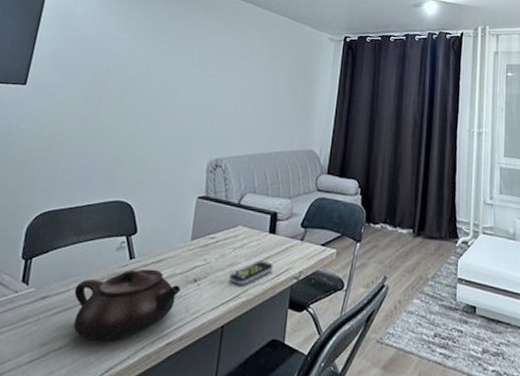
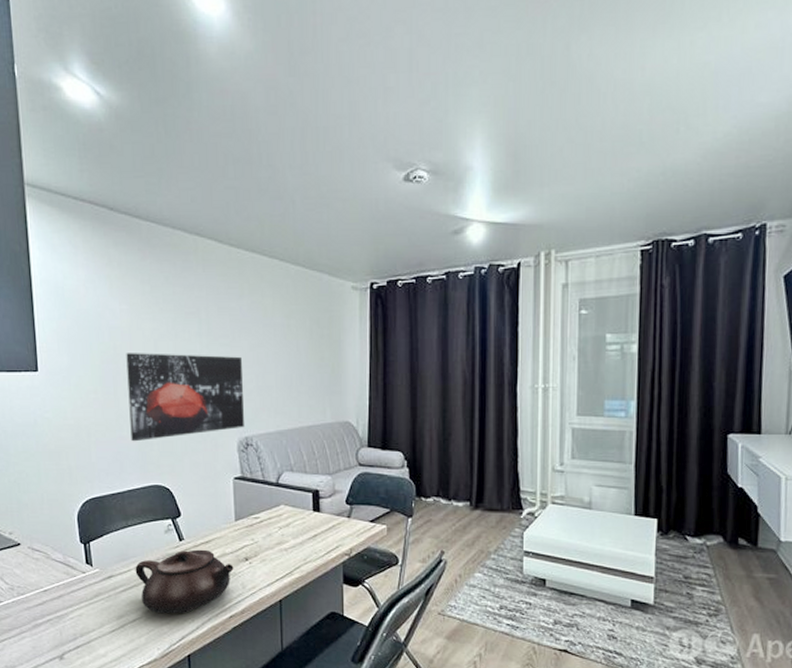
wall art: none [103,75,225,157] -> present [126,353,244,442]
remote control: present [229,260,273,285] -> none [279,539,322,562]

